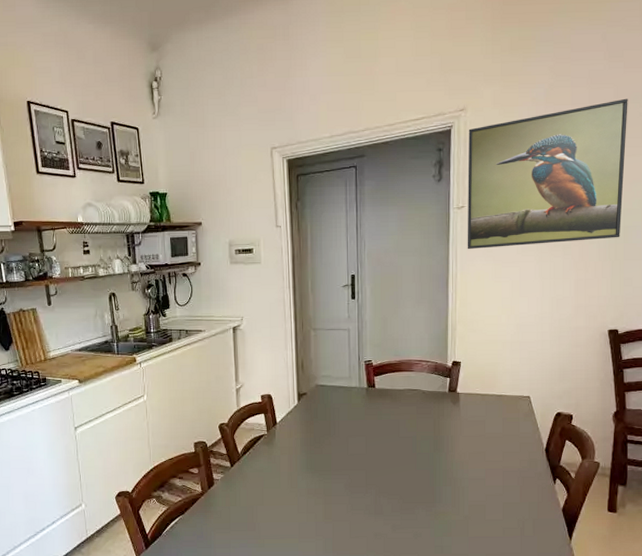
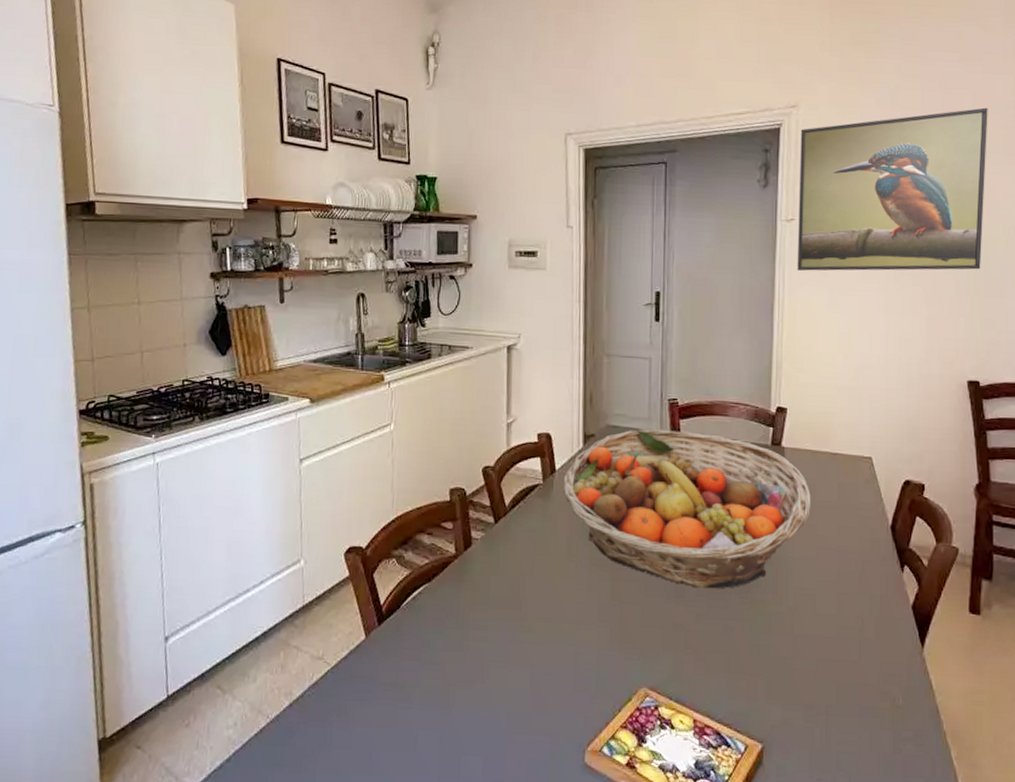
fruit basket: none [283,385,482,506] -> present [562,429,812,589]

